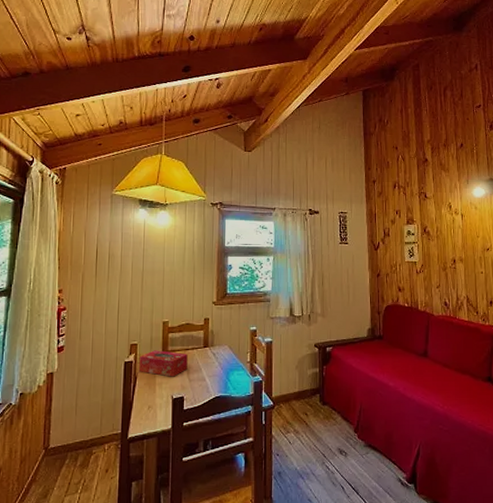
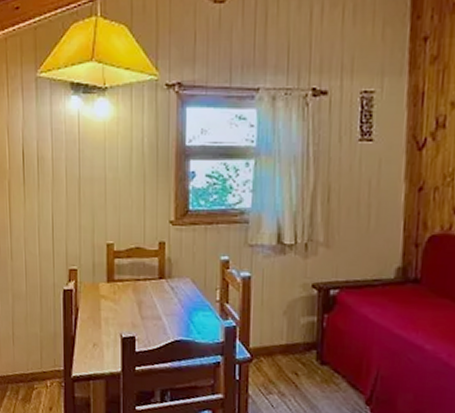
tissue box: present [139,350,188,377] -> none [81,278,139,312]

